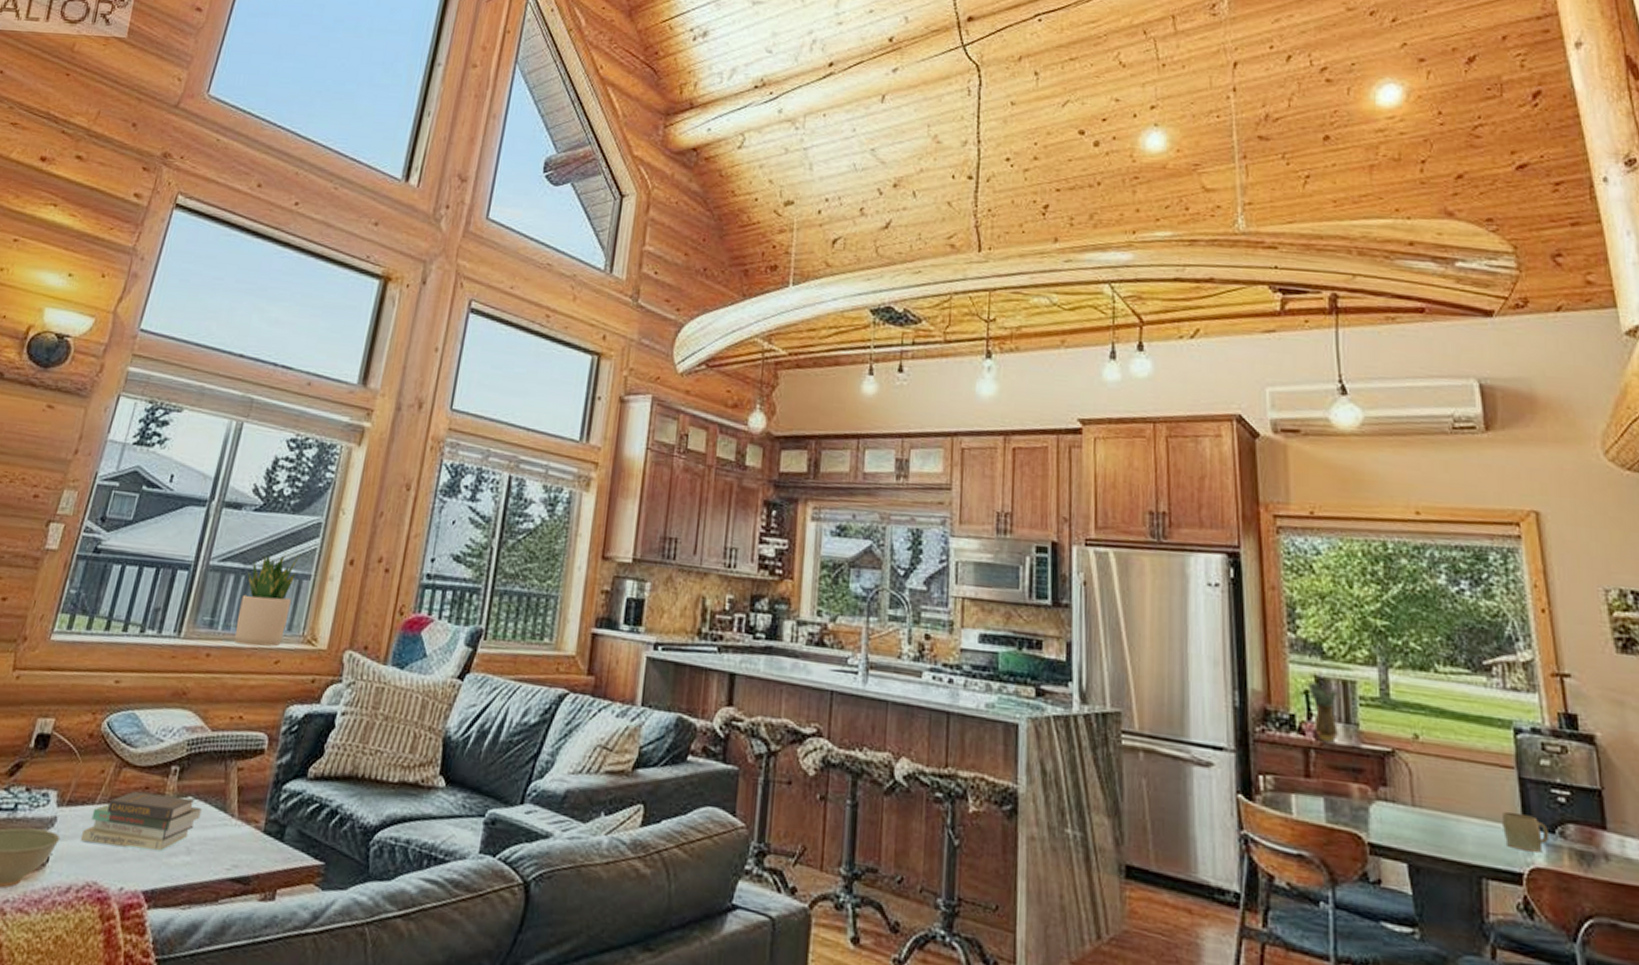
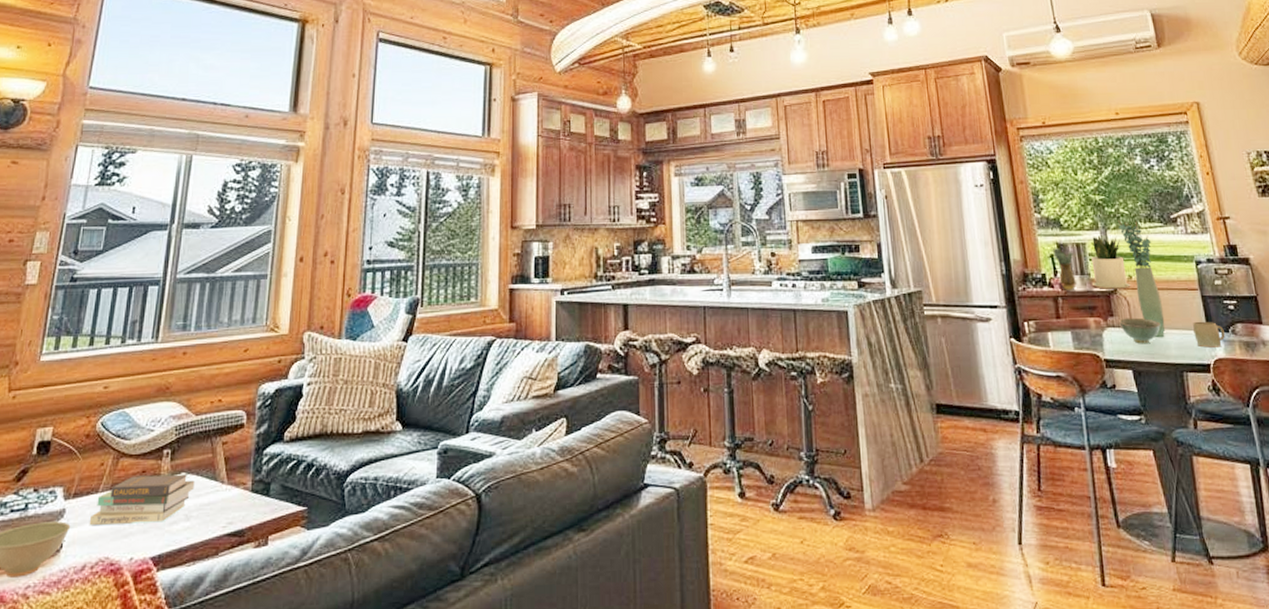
planter: present [235,552,301,647] -> none [206,258,256,341]
planter: none [1359,674,1416,753] -> present [1091,235,1131,290]
bowl: none [1395,790,1454,832] -> present [1119,317,1160,344]
vase: none [1406,656,1462,827] -> present [1118,219,1166,338]

